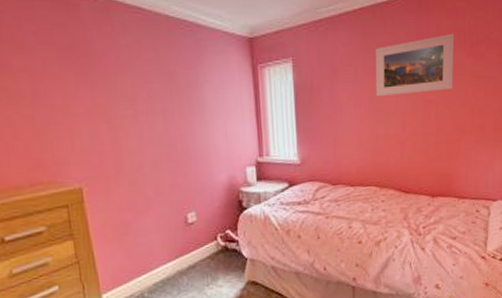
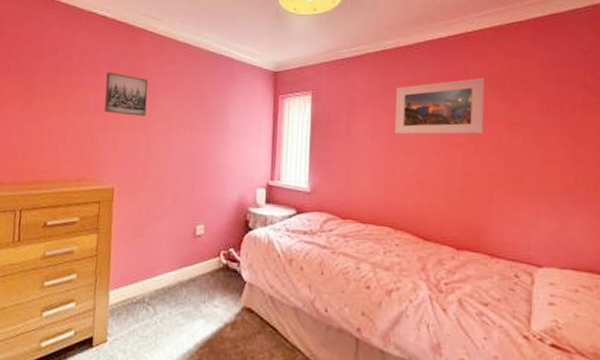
wall art: none [38,48,104,102] -> present [104,72,148,117]

